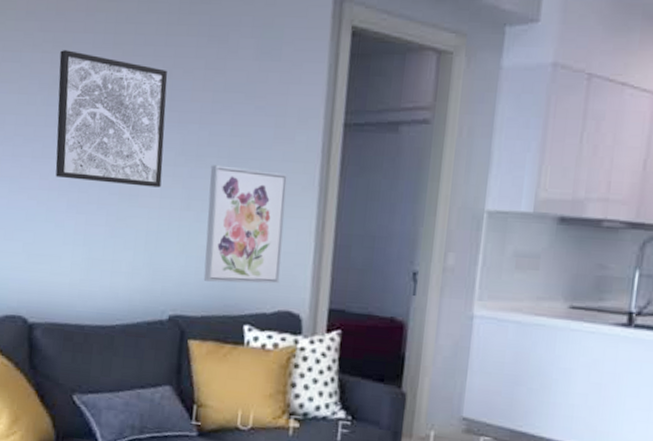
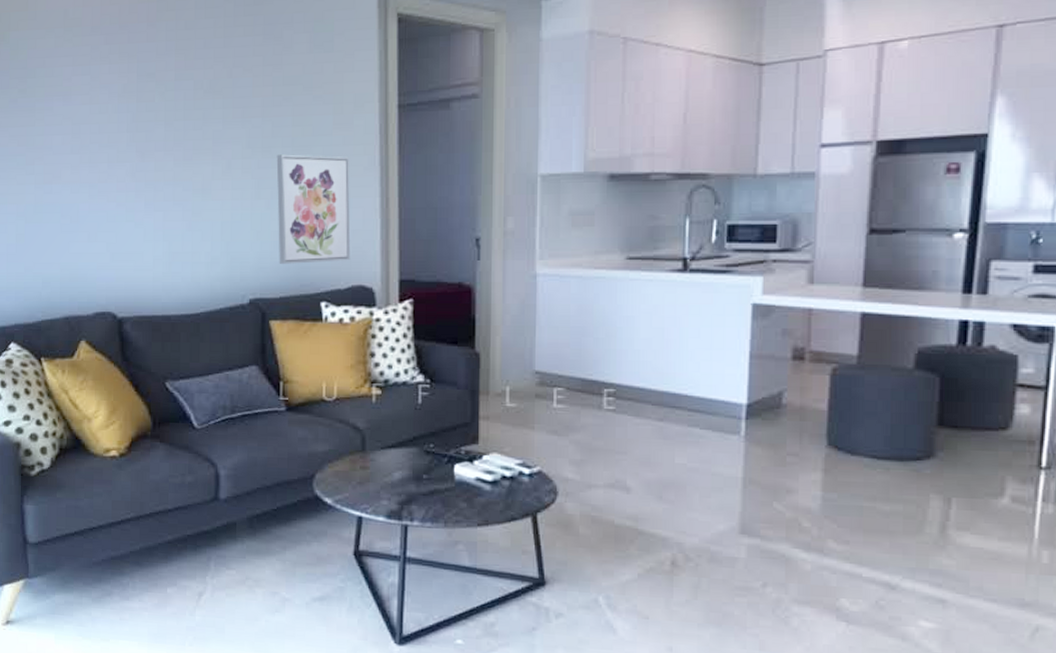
wall art: present [55,50,168,188] -> none [126,59,232,181]

